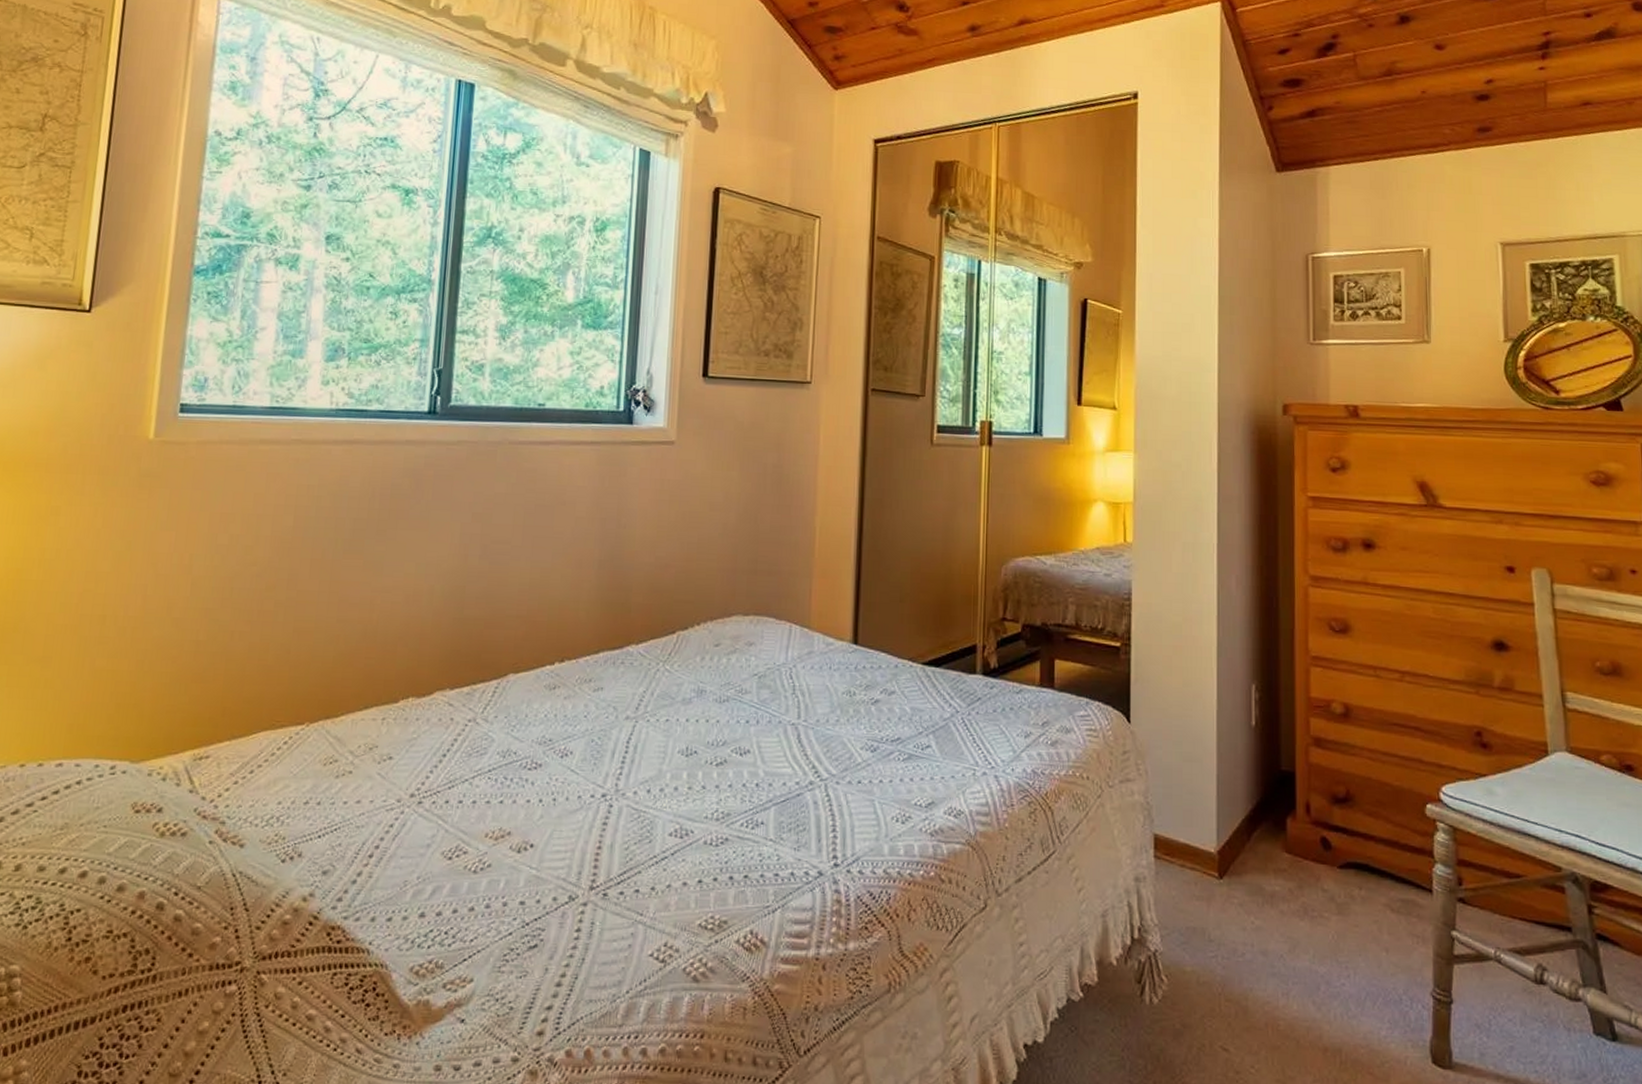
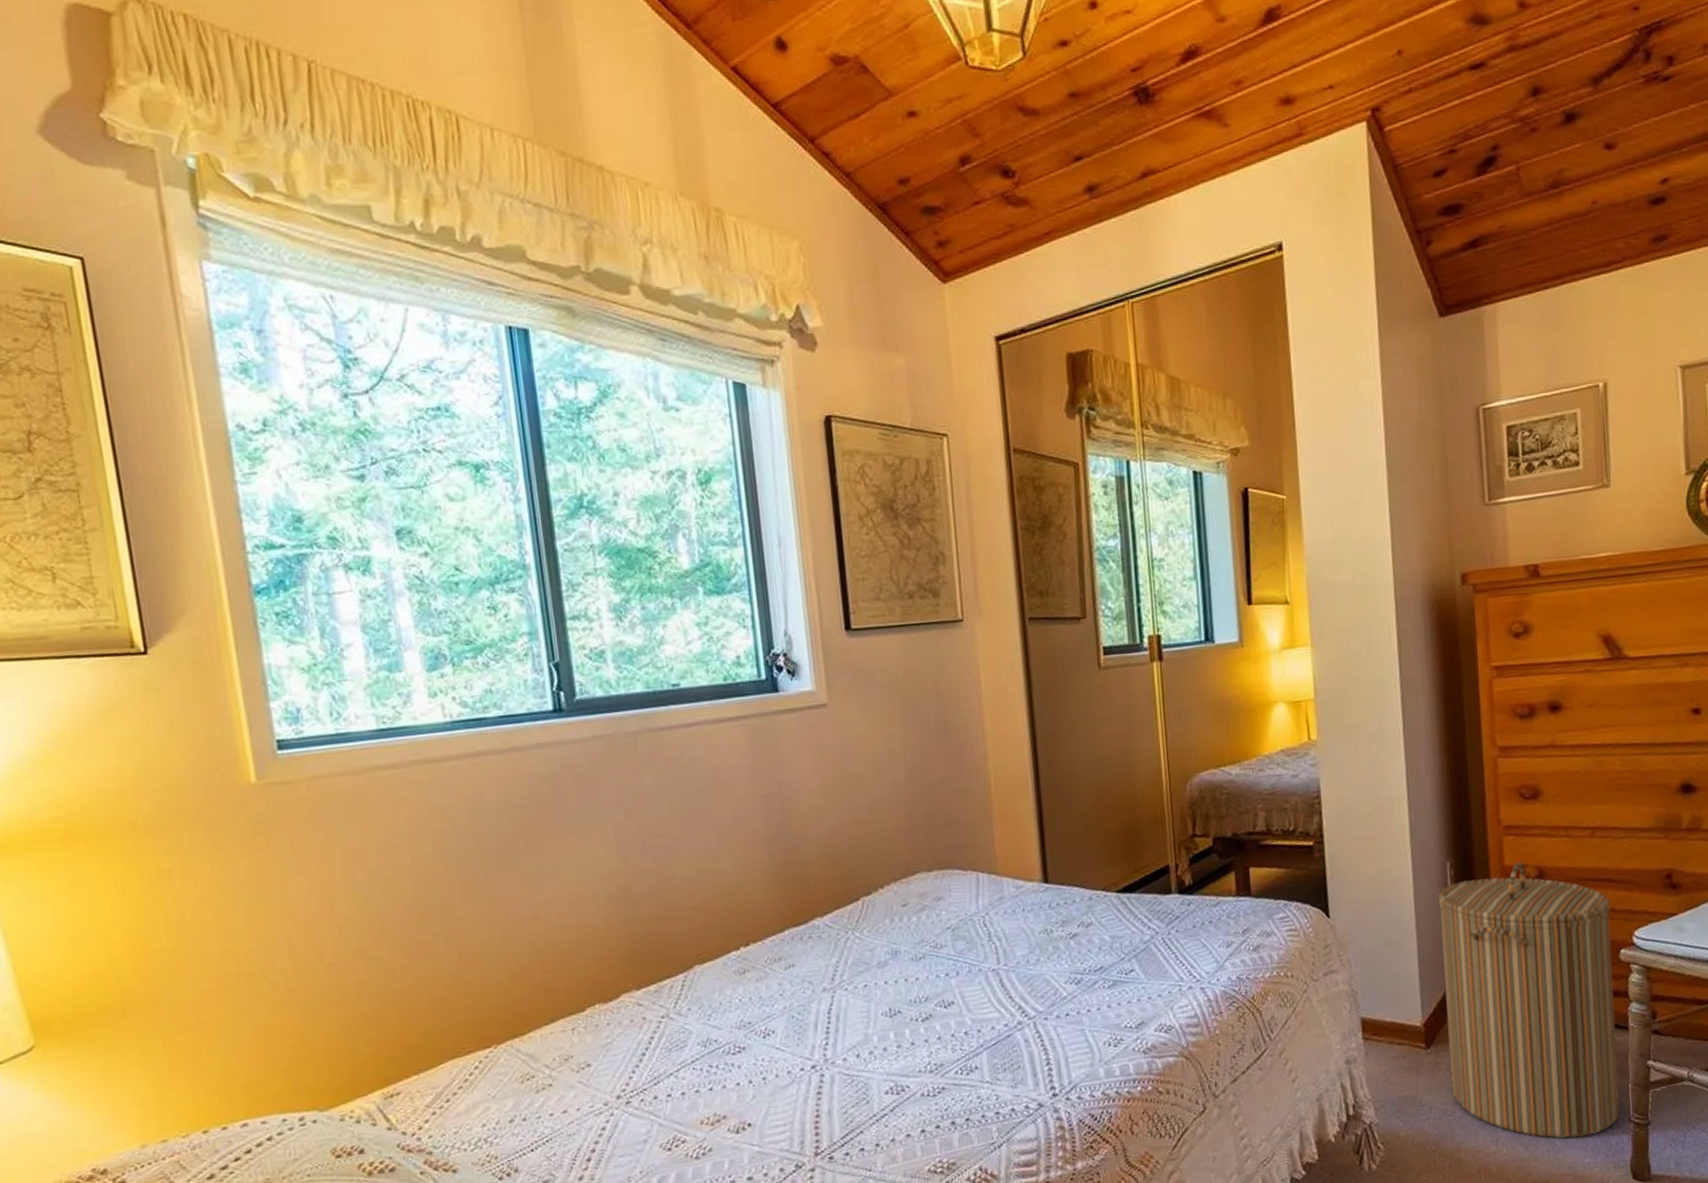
laundry hamper: none [1241,695,1420,1005] -> present [1437,862,1620,1139]

